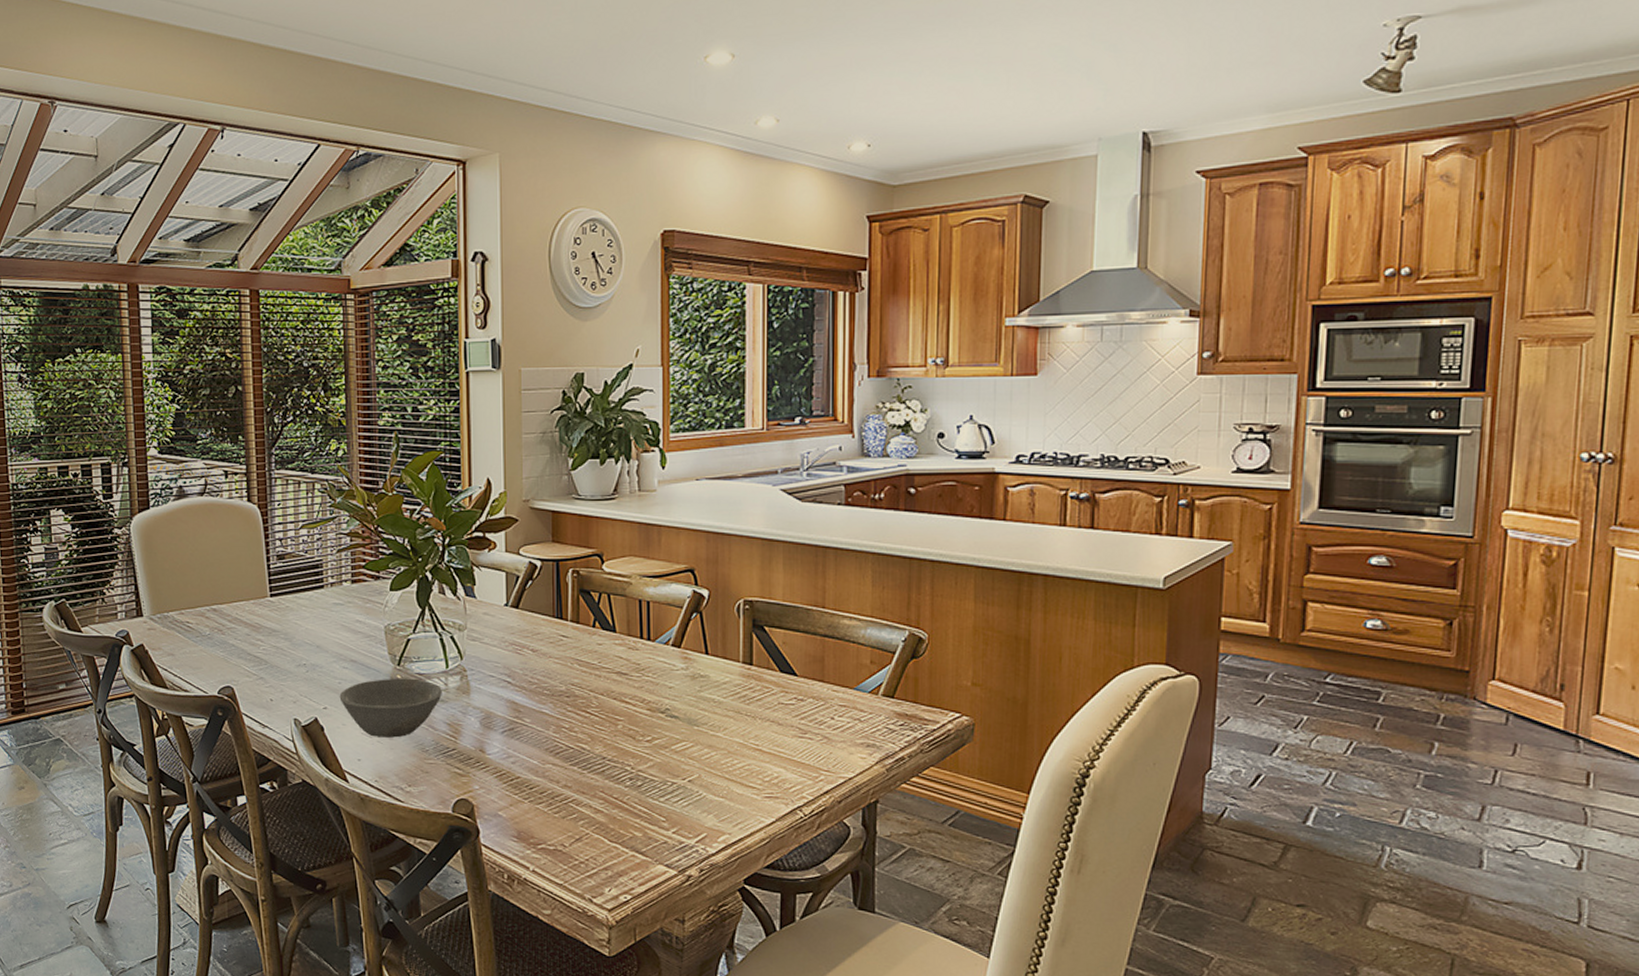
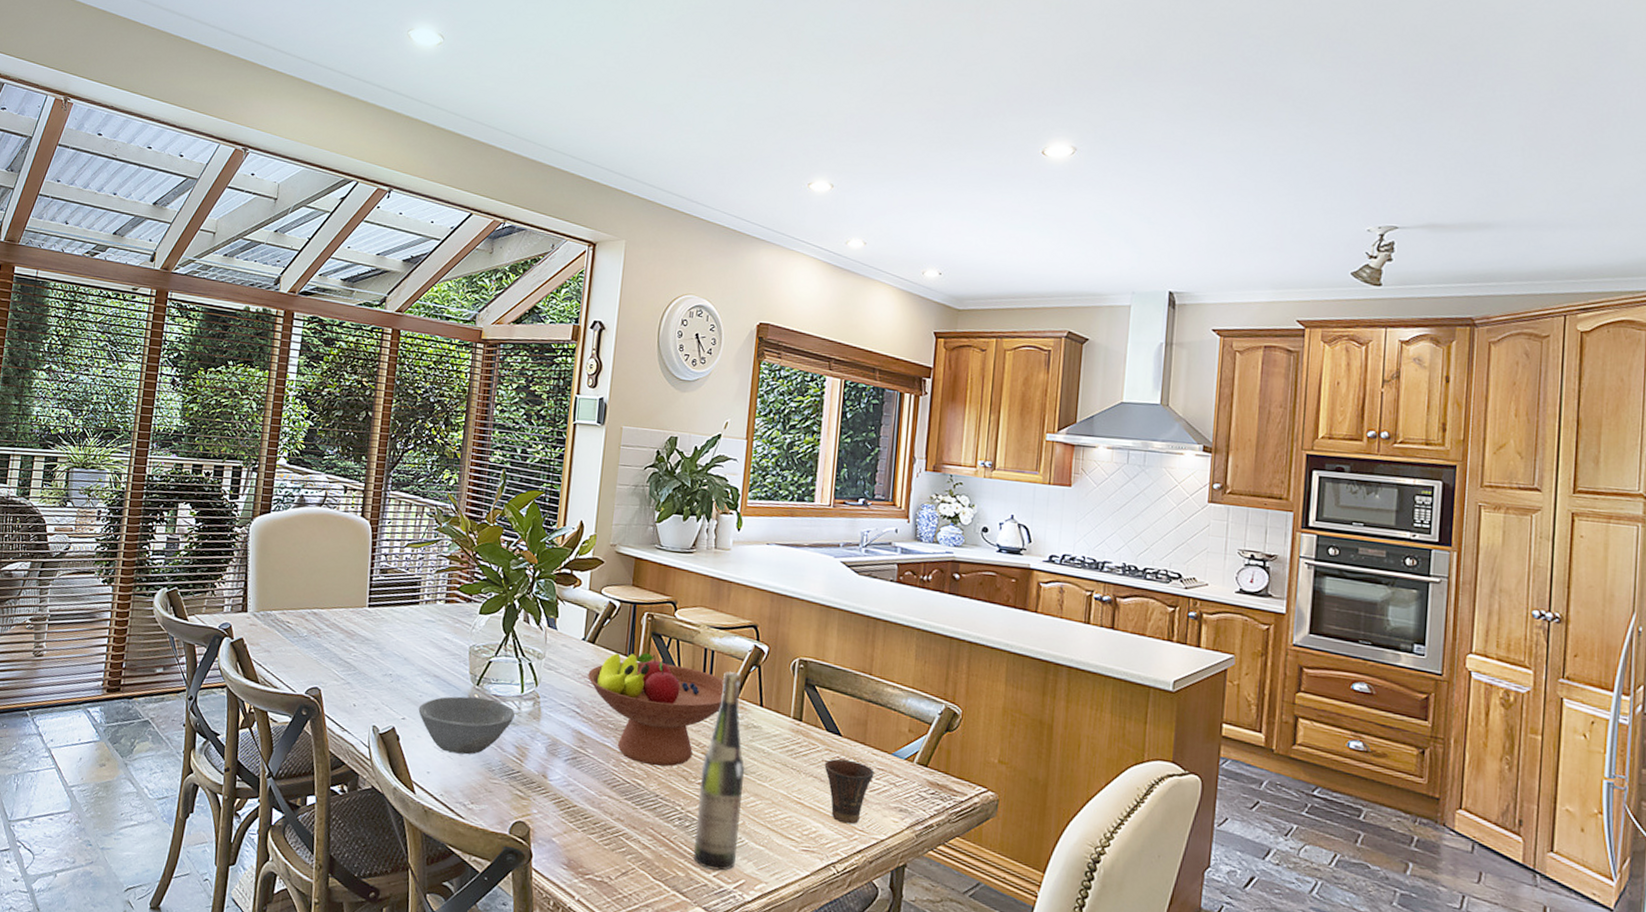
fruit bowl: none [515,612,664,728] -> present [587,653,725,767]
wine bottle: none [650,620,694,827] -> present [694,671,744,871]
cup: none [781,699,836,766] -> present [824,759,875,825]

